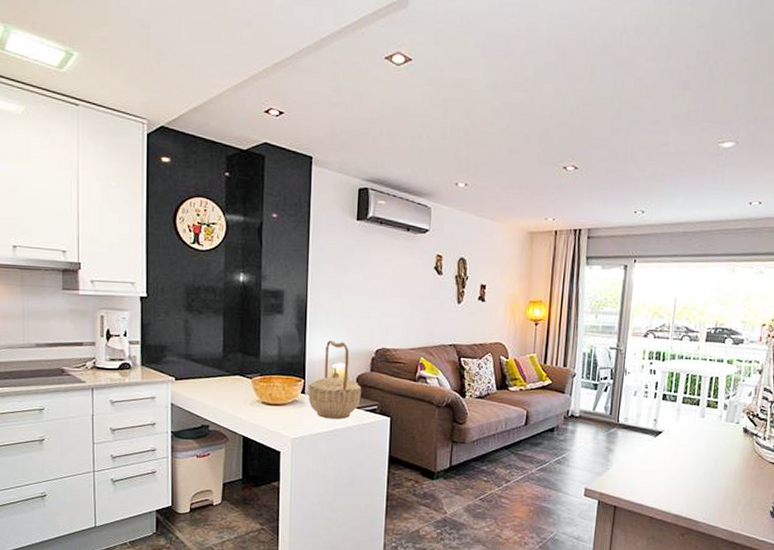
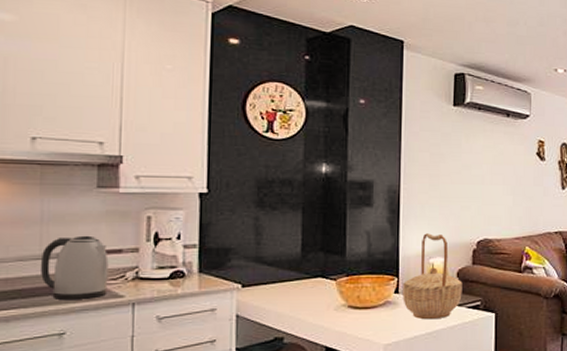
kettle: none [24,329,73,383] -> present [40,235,109,301]

